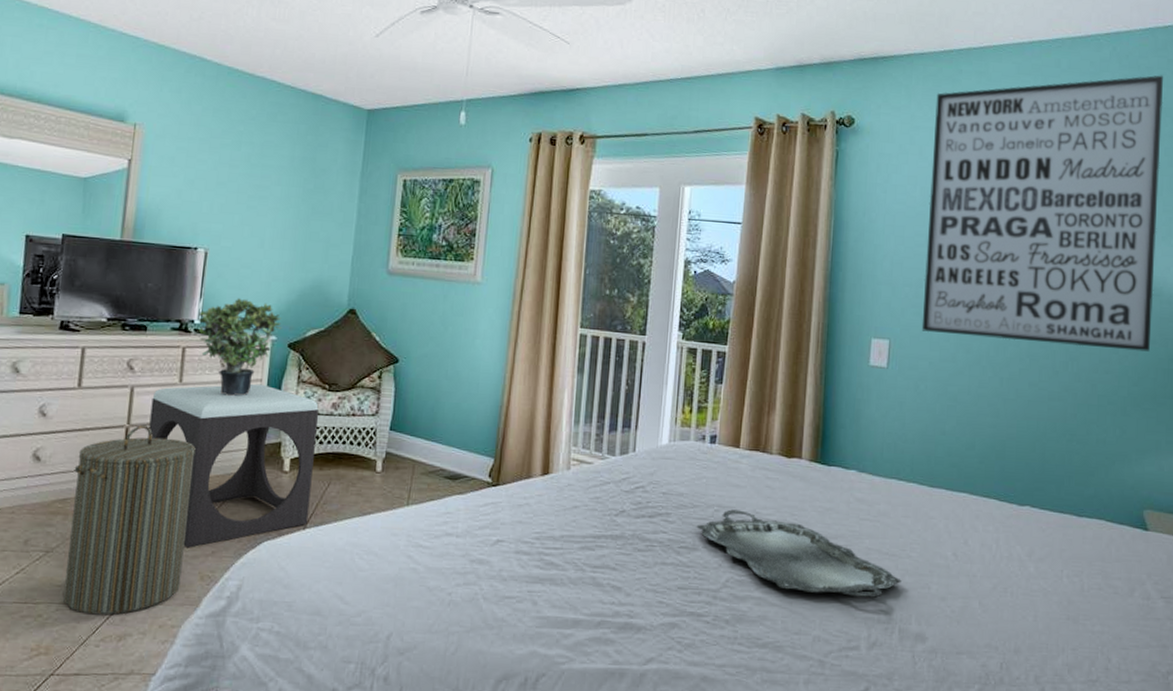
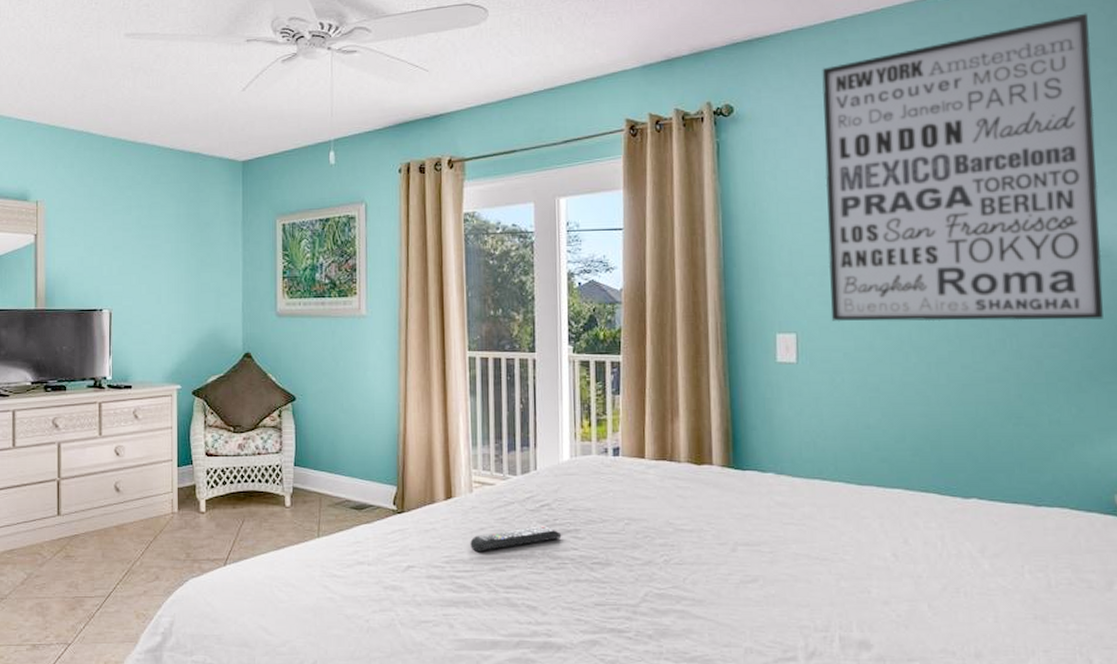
laundry hamper: present [62,425,196,615] -> none [17,478,120,654]
footstool: present [148,383,319,548] -> none [77,431,227,589]
potted plant: present [197,298,282,396] -> none [109,352,184,444]
remote control: none [562,507,653,531] -> present [470,526,562,553]
serving tray: present [696,509,901,598] -> none [607,522,837,605]

